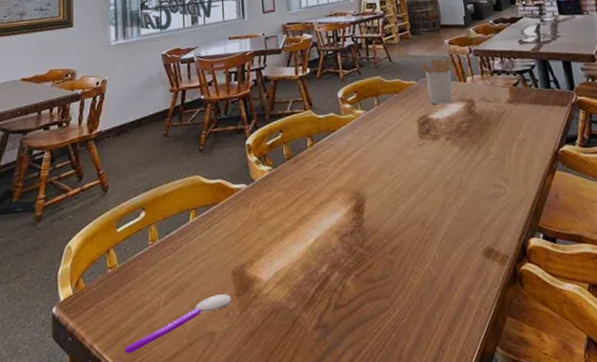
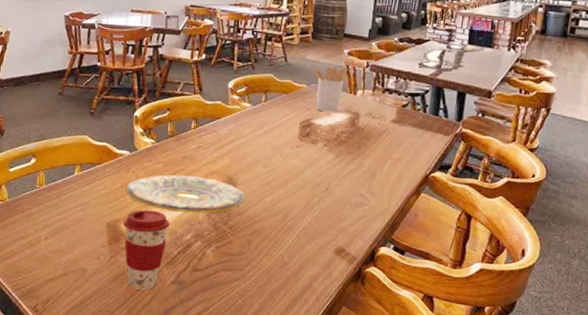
spoon: present [124,294,232,355] -> none [8,239,104,272]
plate: none [247,197,378,243] -> present [125,174,246,214]
coffee cup: none [250,245,302,345] -> present [123,209,170,290]

